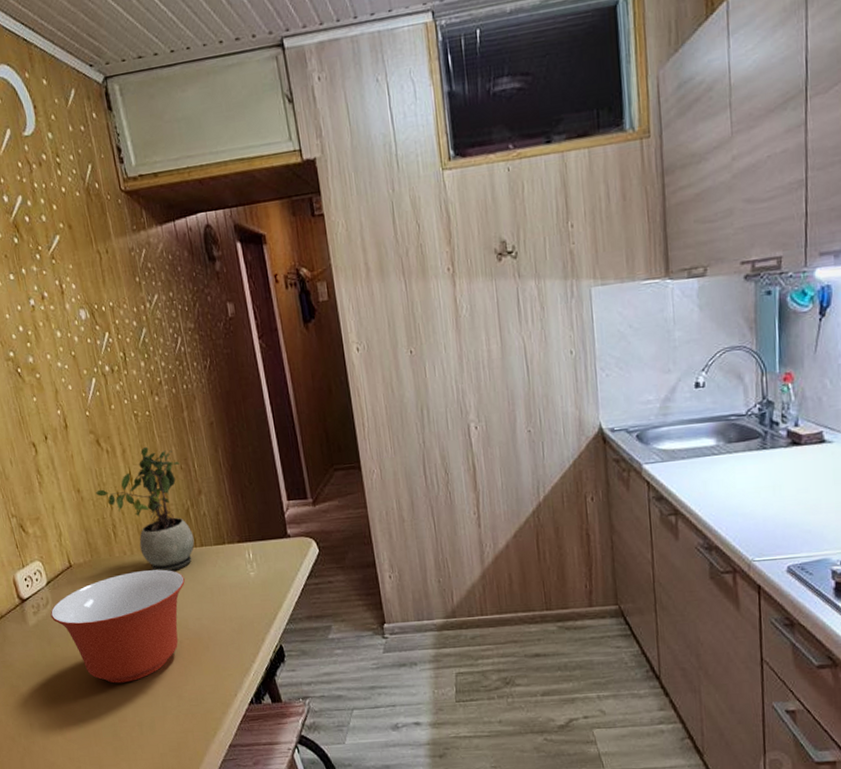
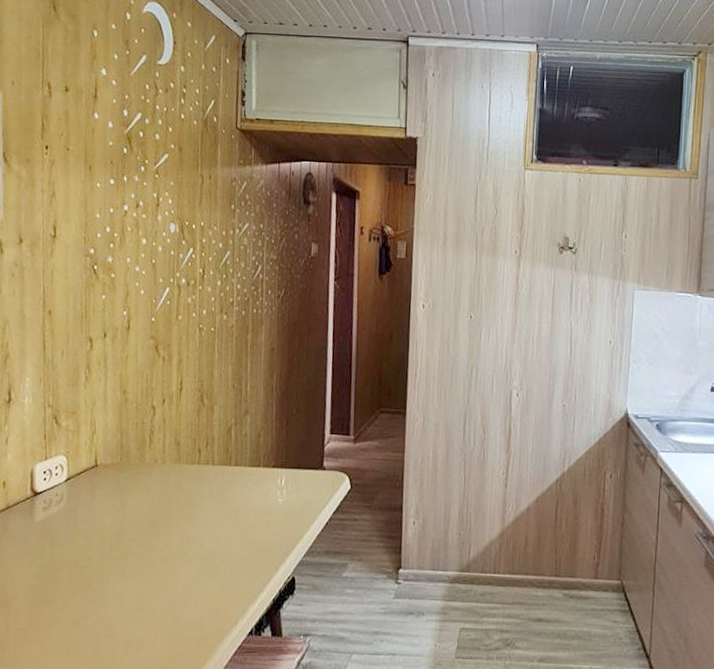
mixing bowl: present [50,569,185,684] -> none [61,481,211,596]
potted plant: present [96,447,195,572] -> none [141,361,233,486]

